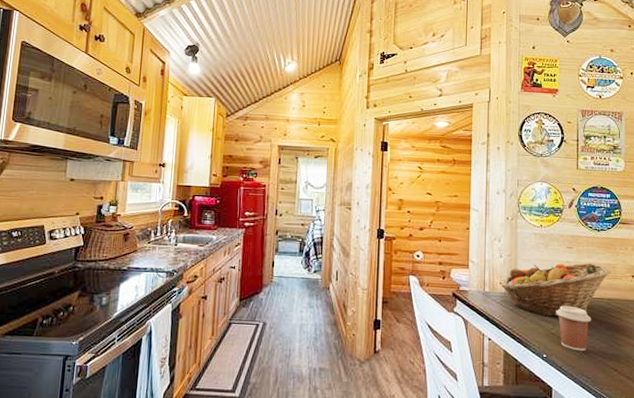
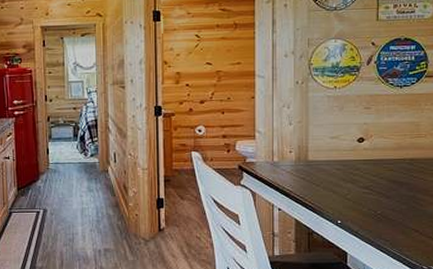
fruit basket: present [501,263,611,318] -> none [291,122,415,183]
coffee cup: present [556,305,592,352] -> none [352,169,392,215]

